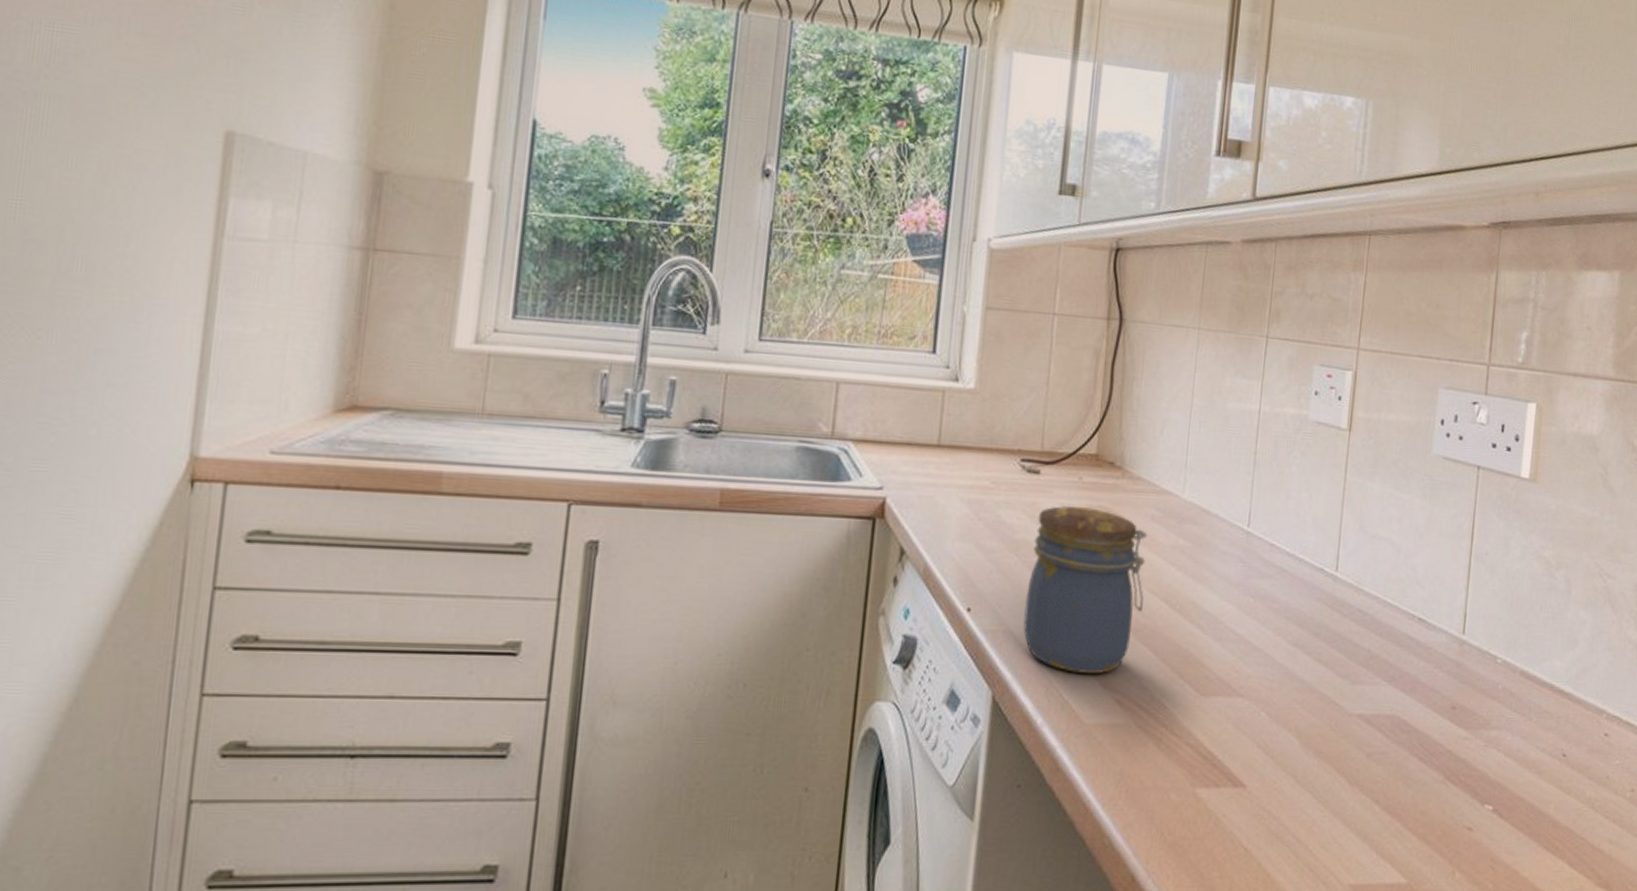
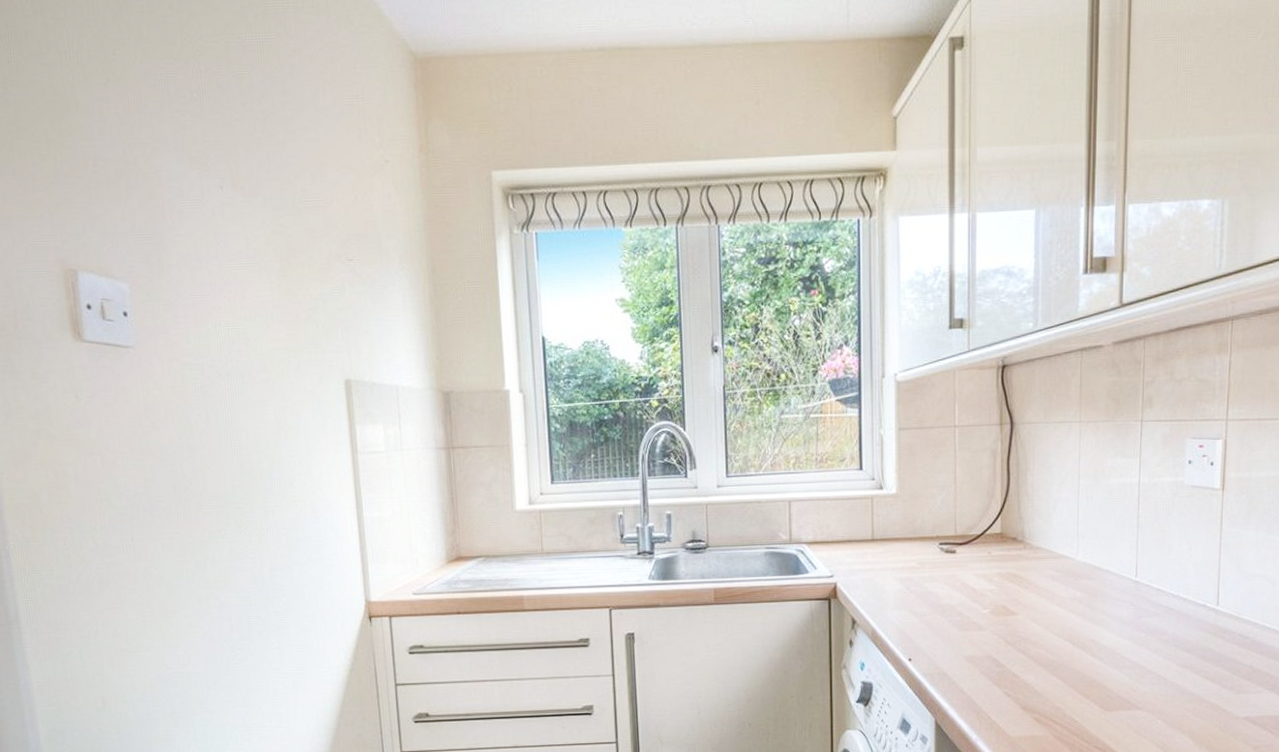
jar: present [1023,505,1148,673] -> none [954,574,1050,700]

